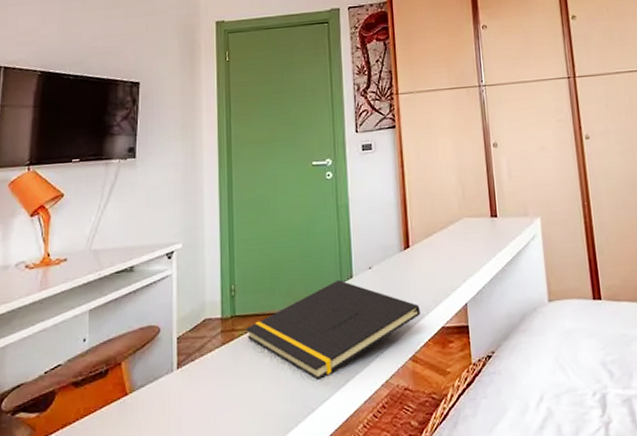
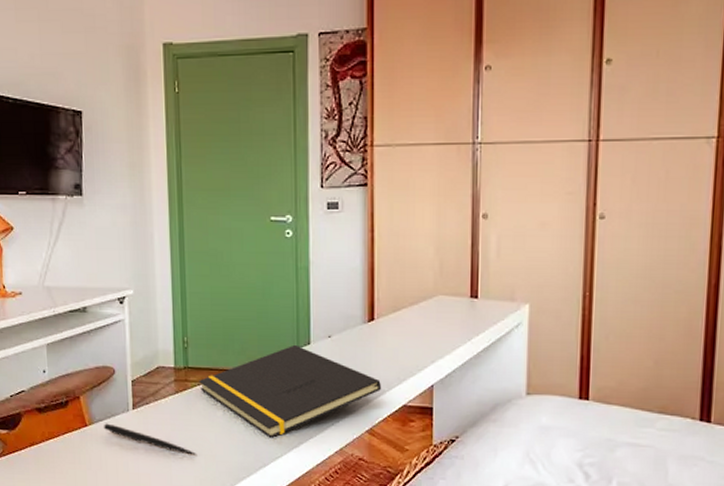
pen: none [144,388,242,411] -> present [103,423,196,455]

